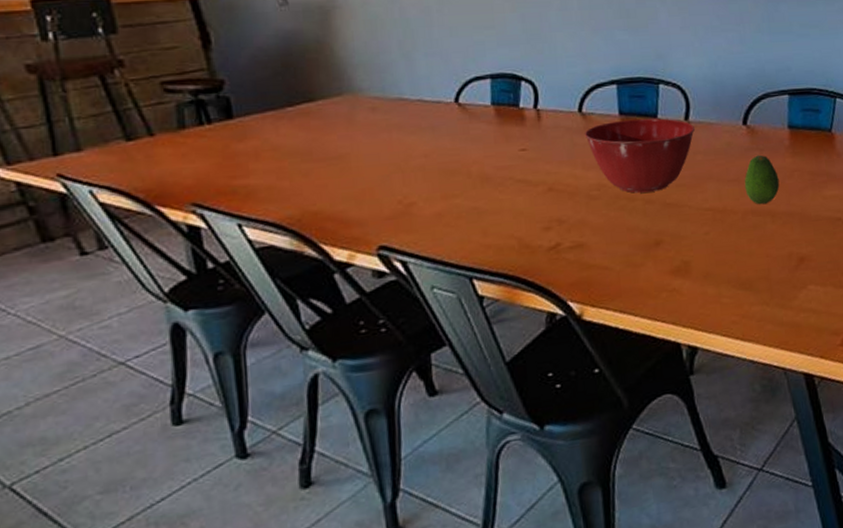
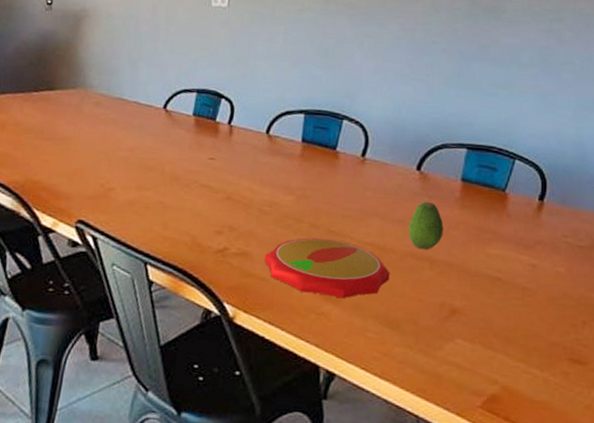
mixing bowl: present [584,118,696,193] -> none [267,147,370,218]
plate: none [601,212,735,273] -> present [264,238,390,299]

